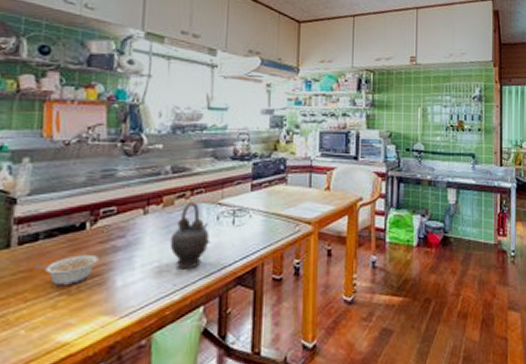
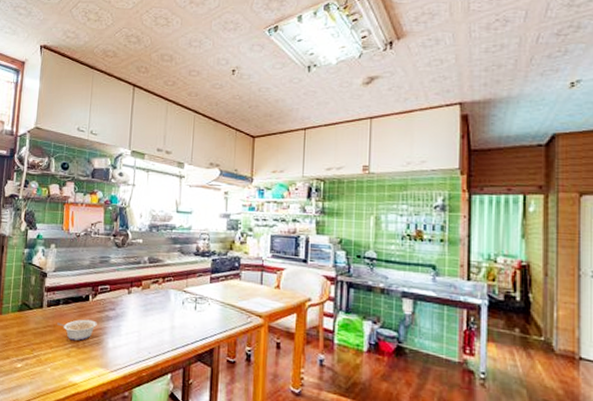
teapot: present [169,202,211,269] -> none [146,287,177,342]

